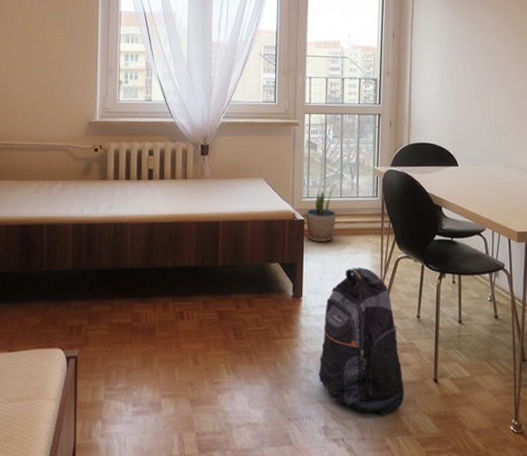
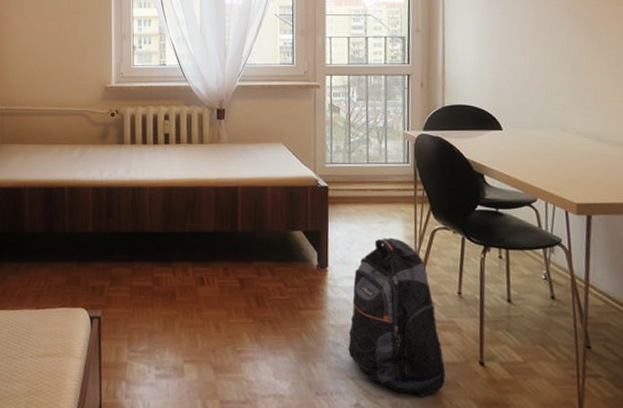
potted plant: present [305,185,336,242] -> none [329,150,363,210]

